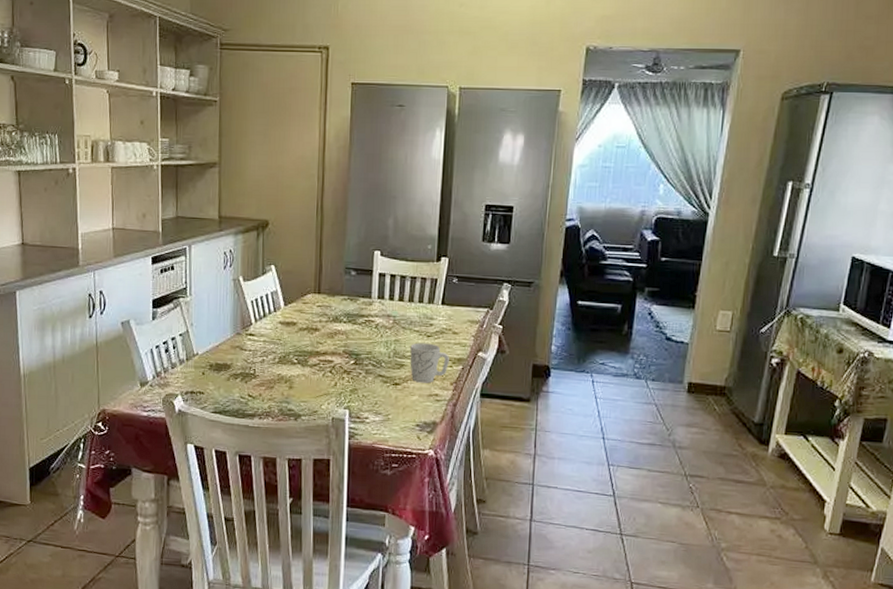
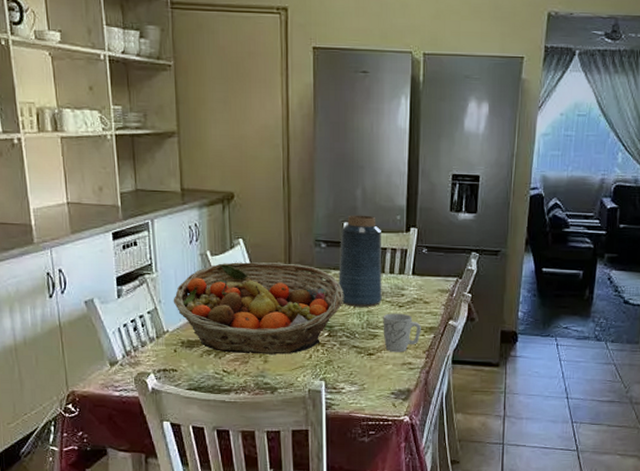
fruit basket: none [204,288,371,381] -> present [173,262,343,355]
vase: none [367,243,413,336] -> present [339,215,382,307]

